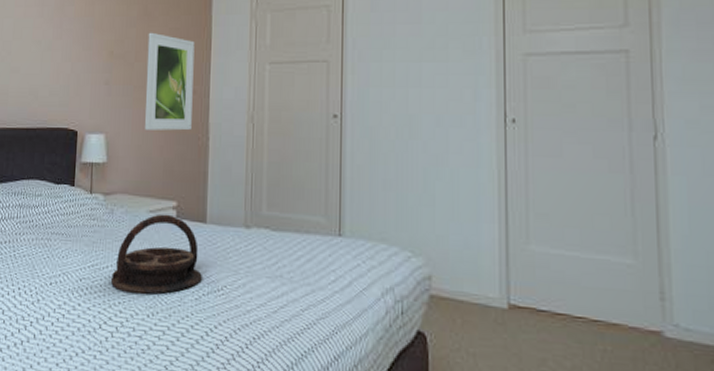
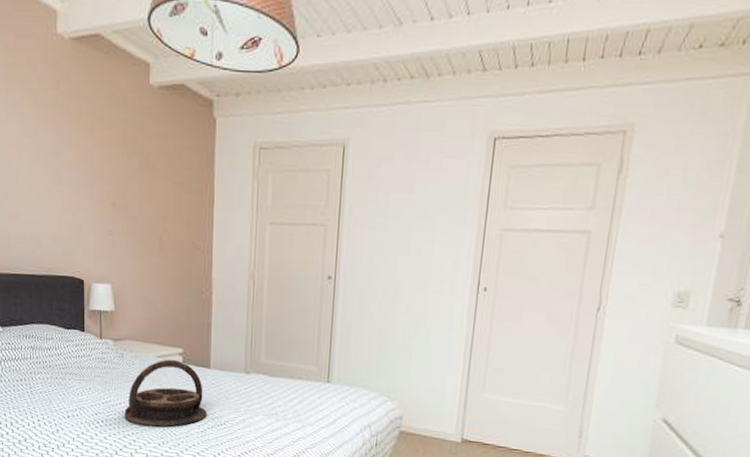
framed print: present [144,32,195,131] -> none [149,185,197,284]

